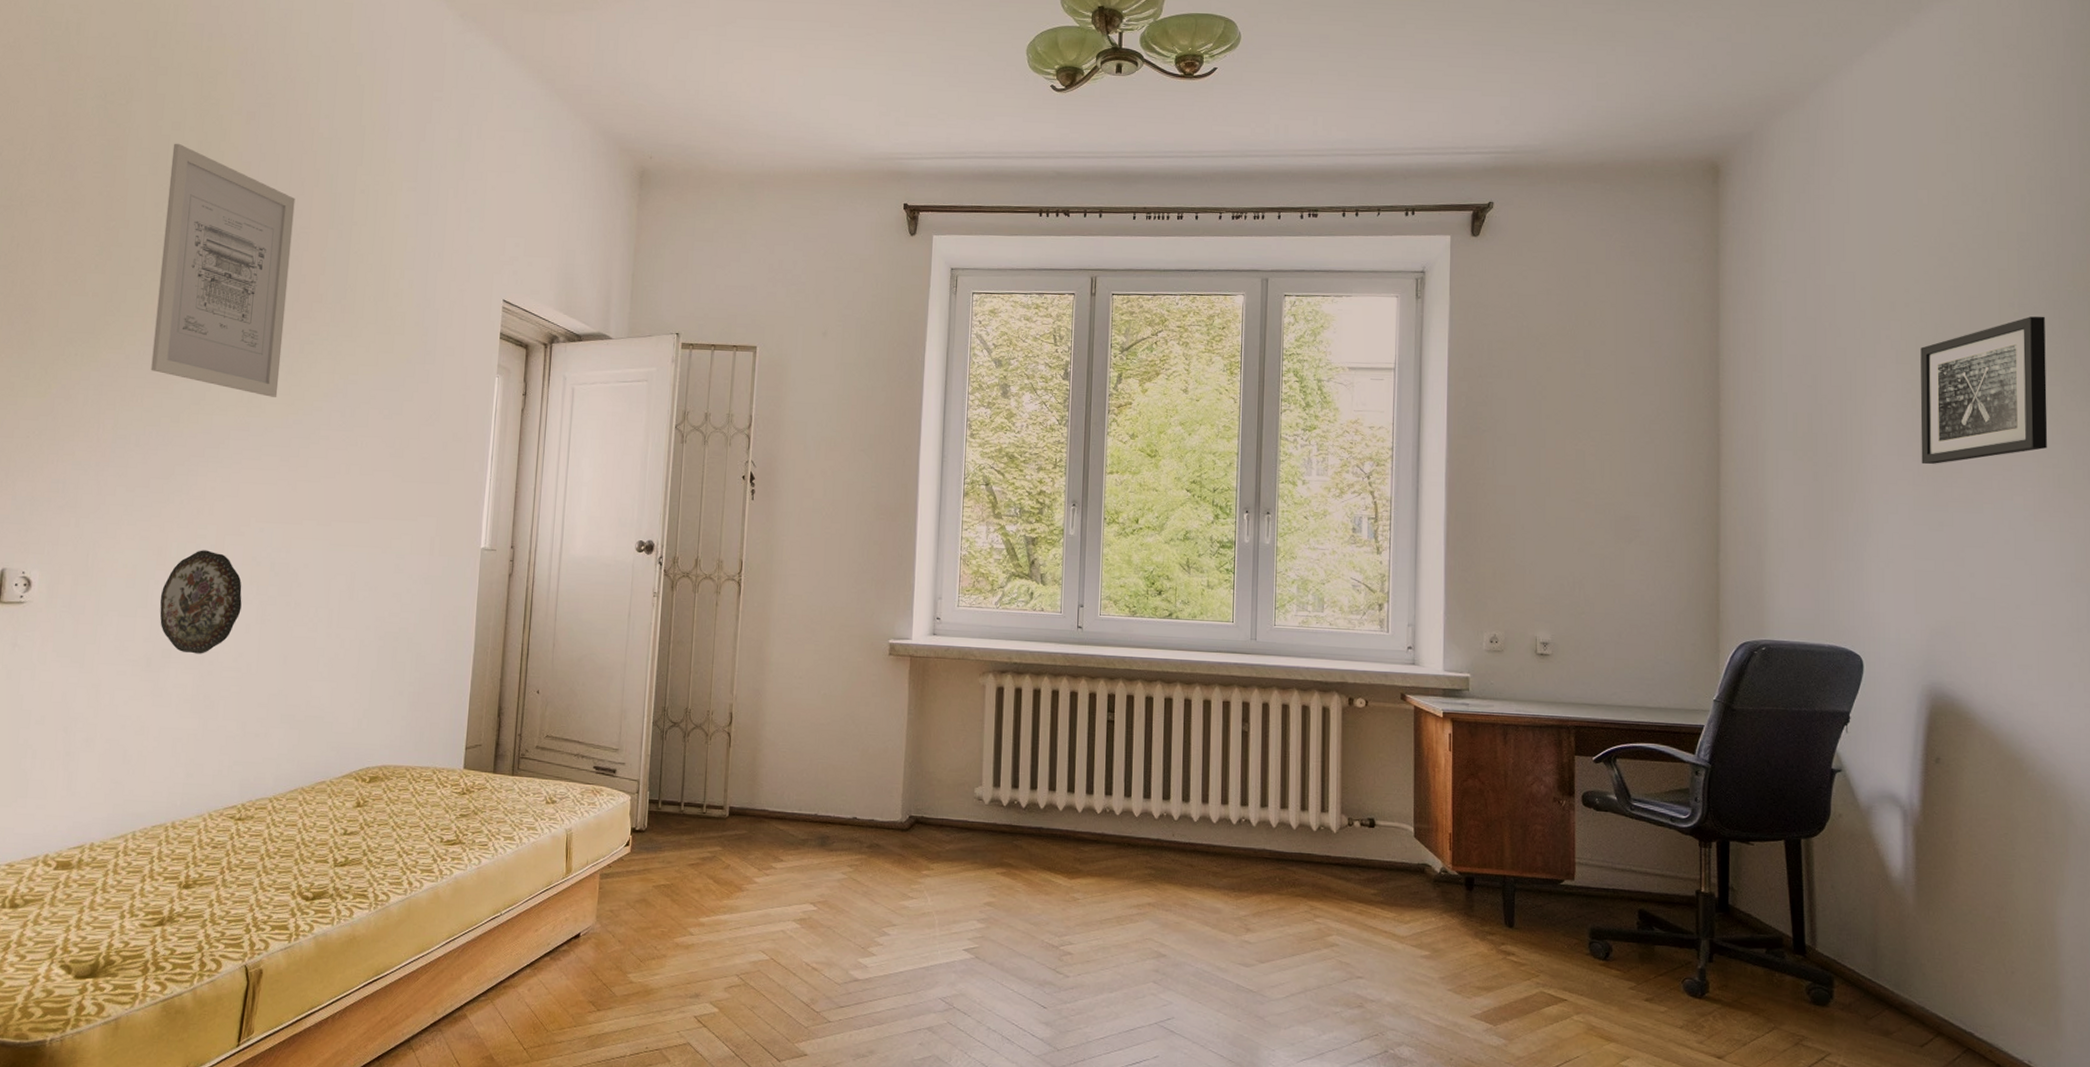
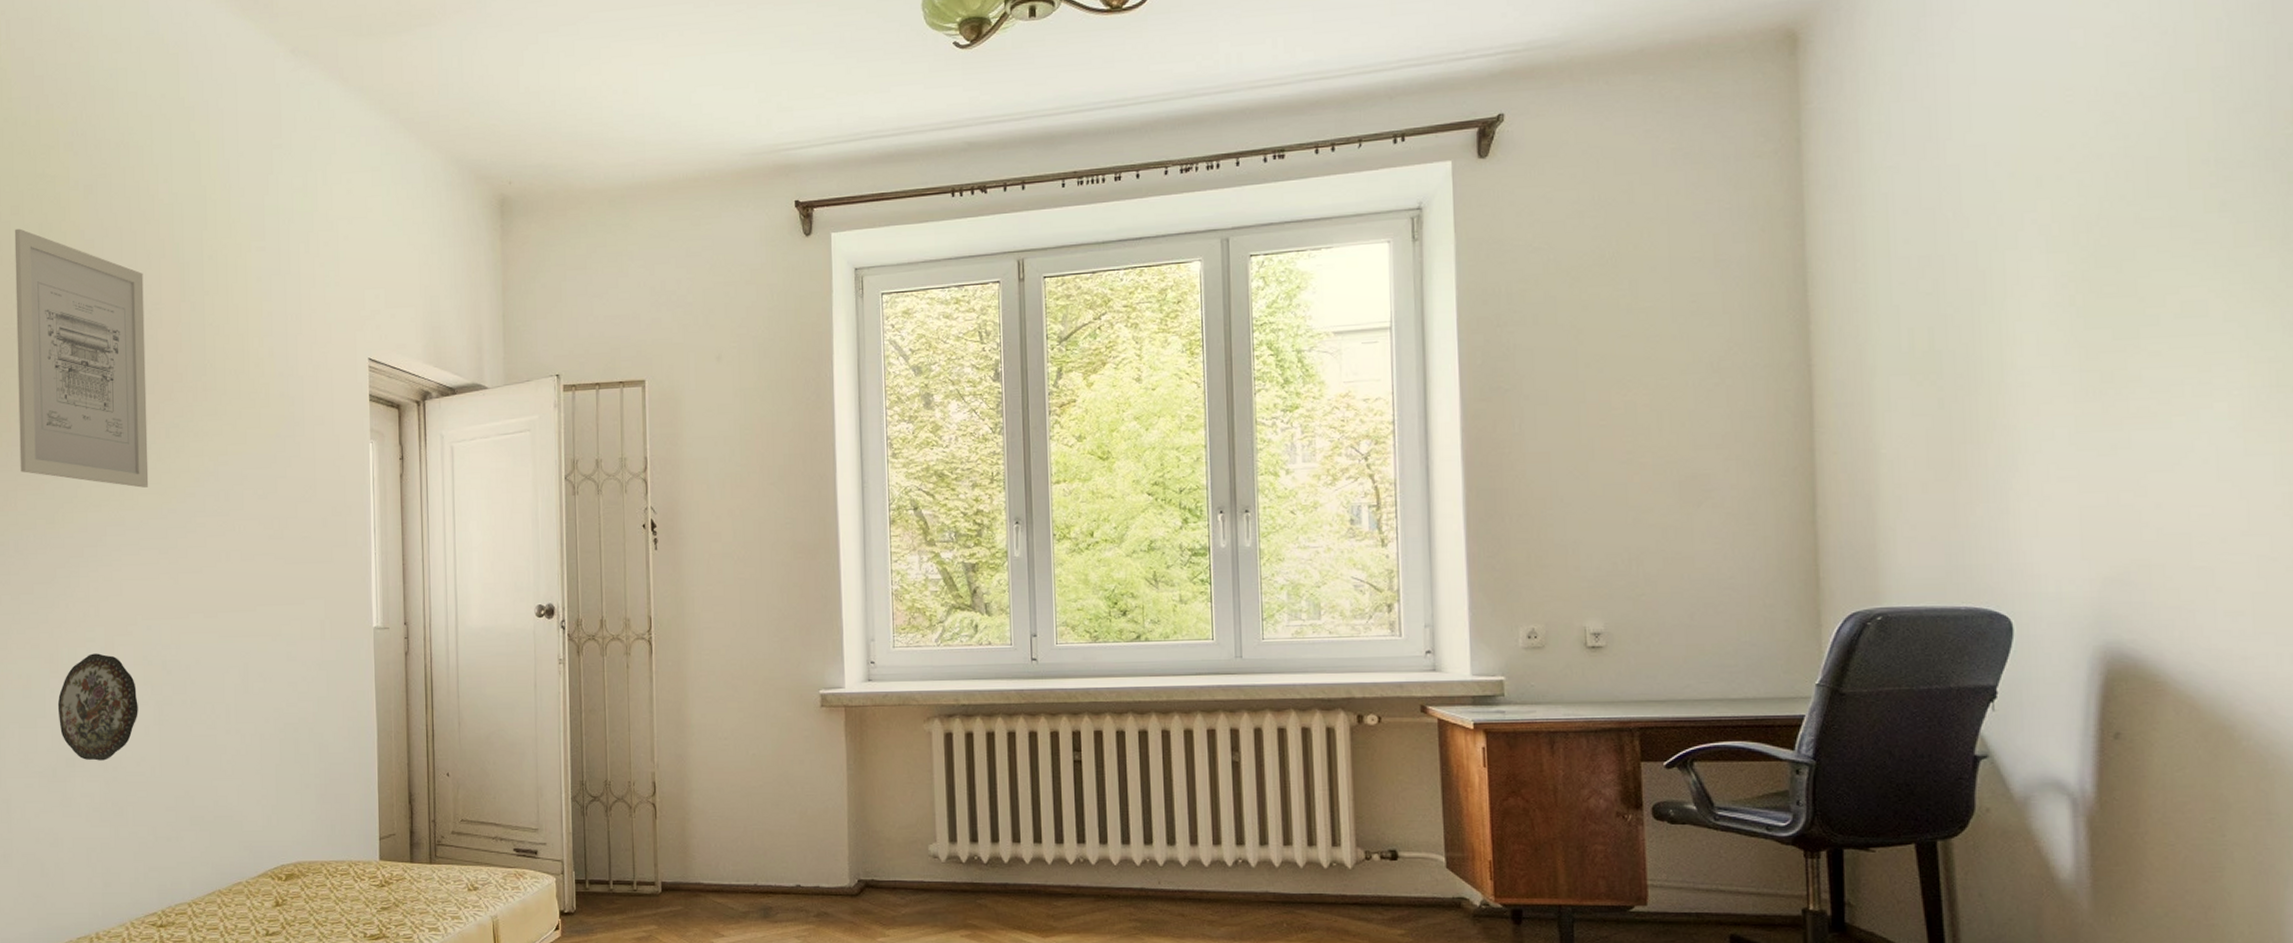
wall art: present [1920,316,2048,465] -> none [2079,171,2260,375]

